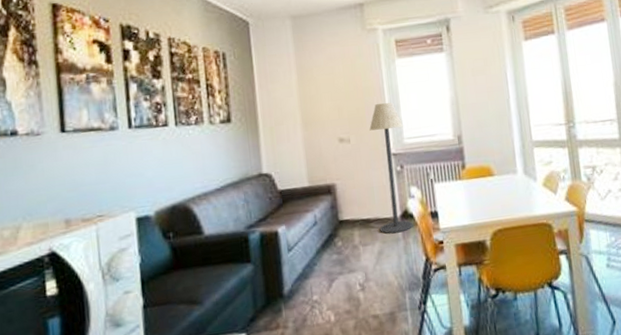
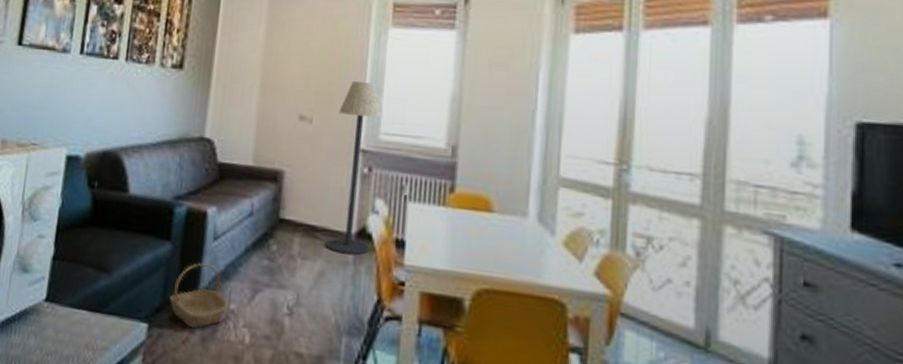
basket: none [260,270,312,325] -> present [169,262,228,329]

